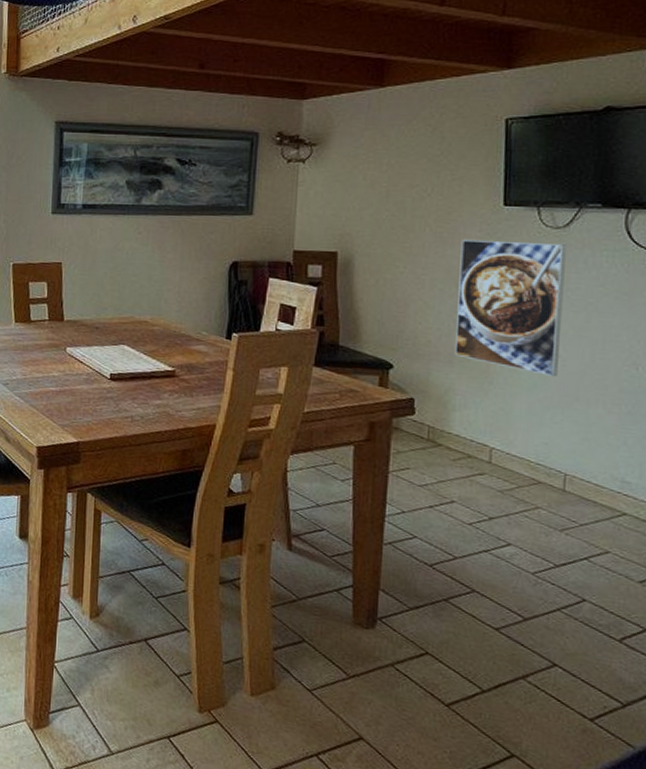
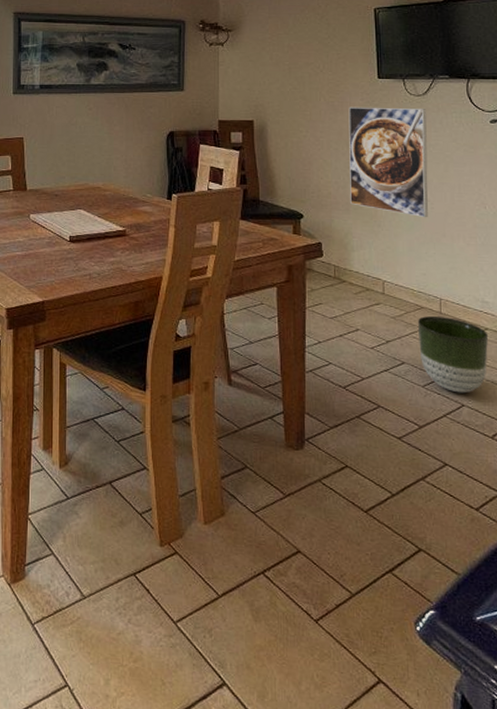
planter: none [531,492,627,587] -> present [417,315,489,393]

